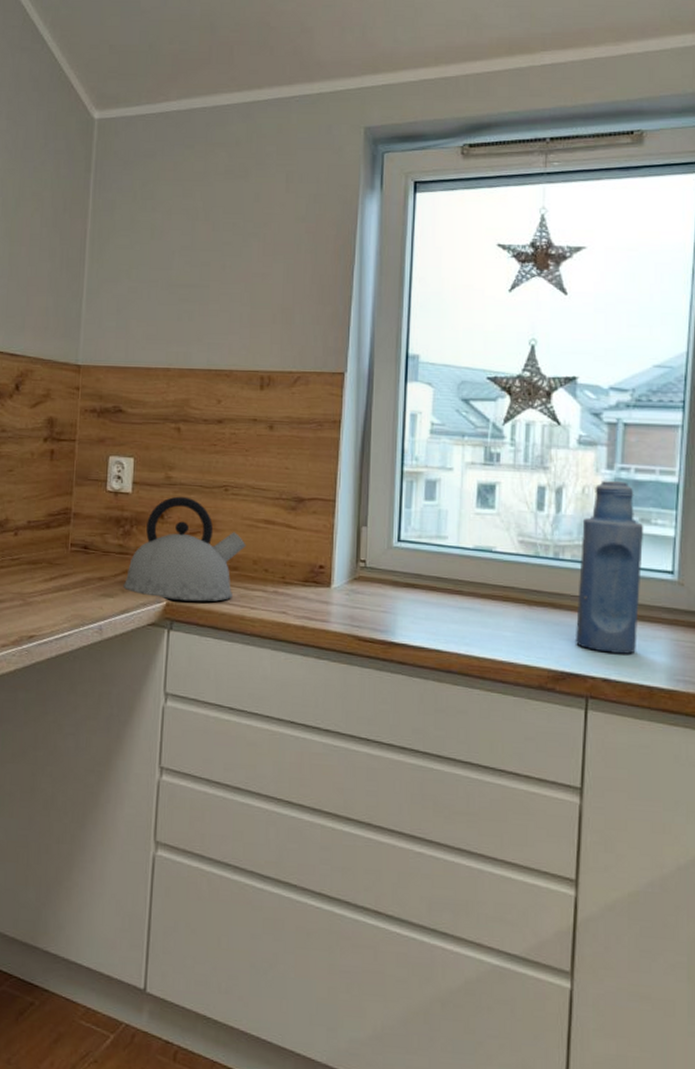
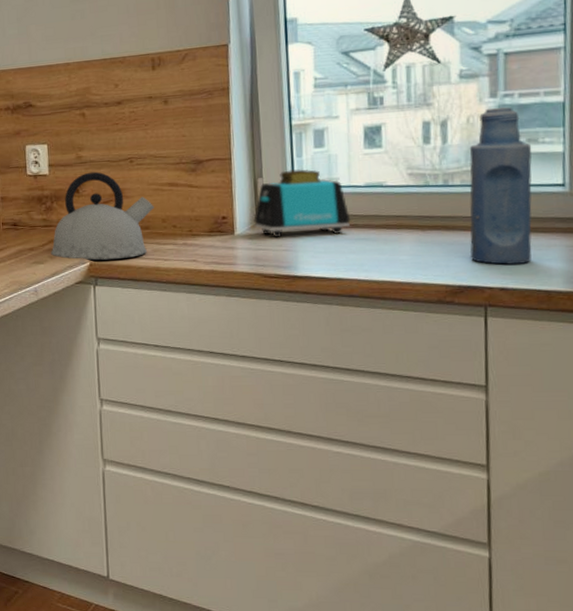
toaster: none [353,521,456,599] -> present [254,169,351,237]

